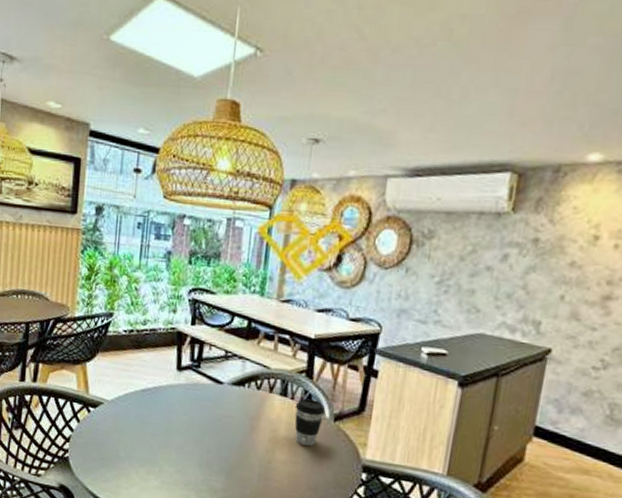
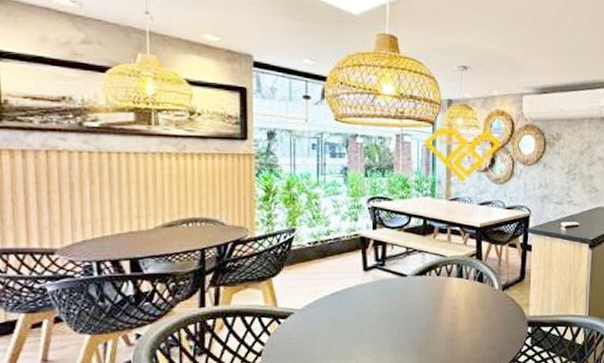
coffee cup: present [294,398,325,446] -> none [470,276,494,315]

